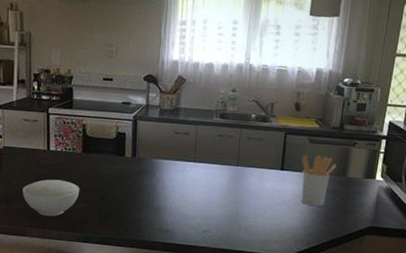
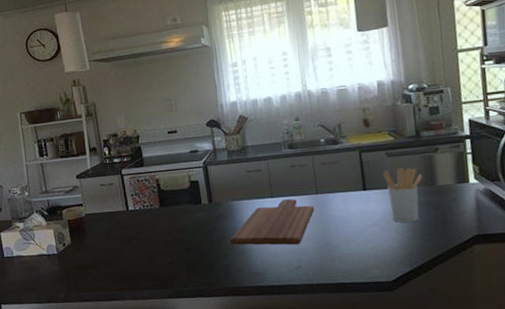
bowl: present [22,179,80,216] -> none [109,237,164,276]
cutting board: none [145,165,233,211] -> present [229,198,315,245]

